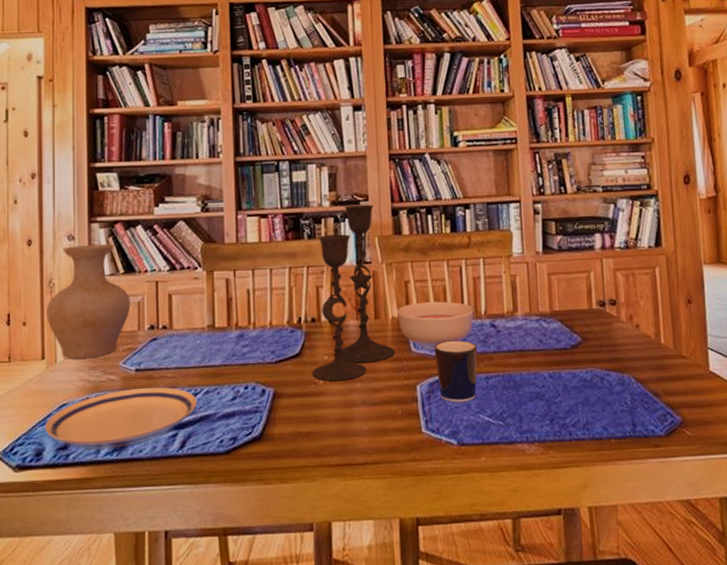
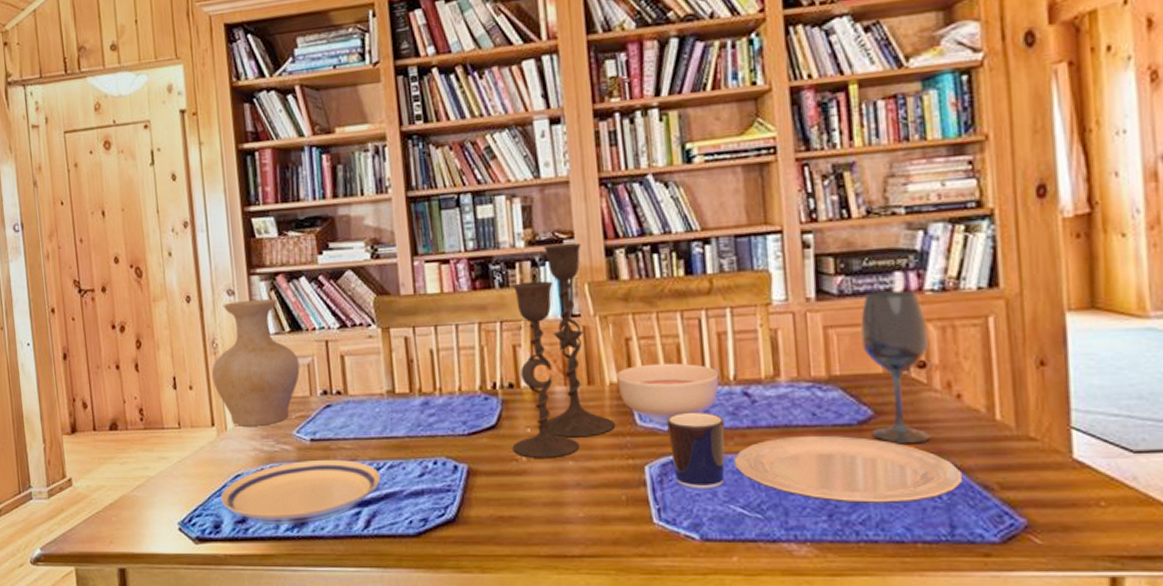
plate: none [483,357,640,410] -> present [734,435,962,505]
wineglass: none [572,247,619,363] -> present [860,290,931,444]

